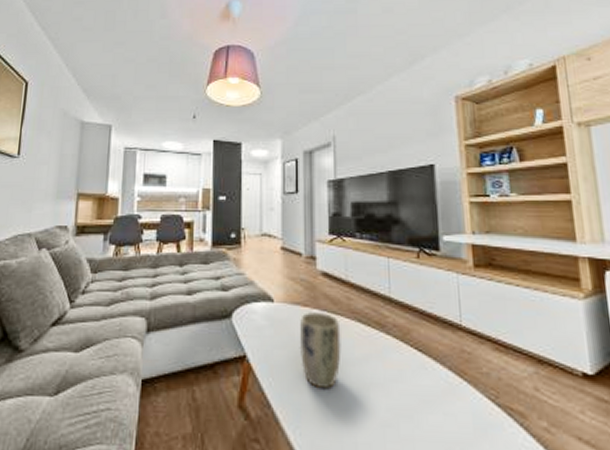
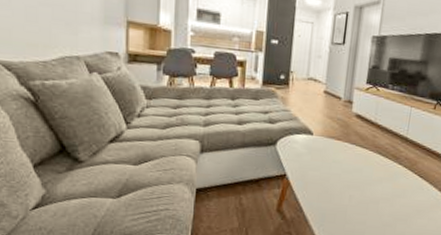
plant pot: present [299,311,341,390] -> none [329,144,365,201]

